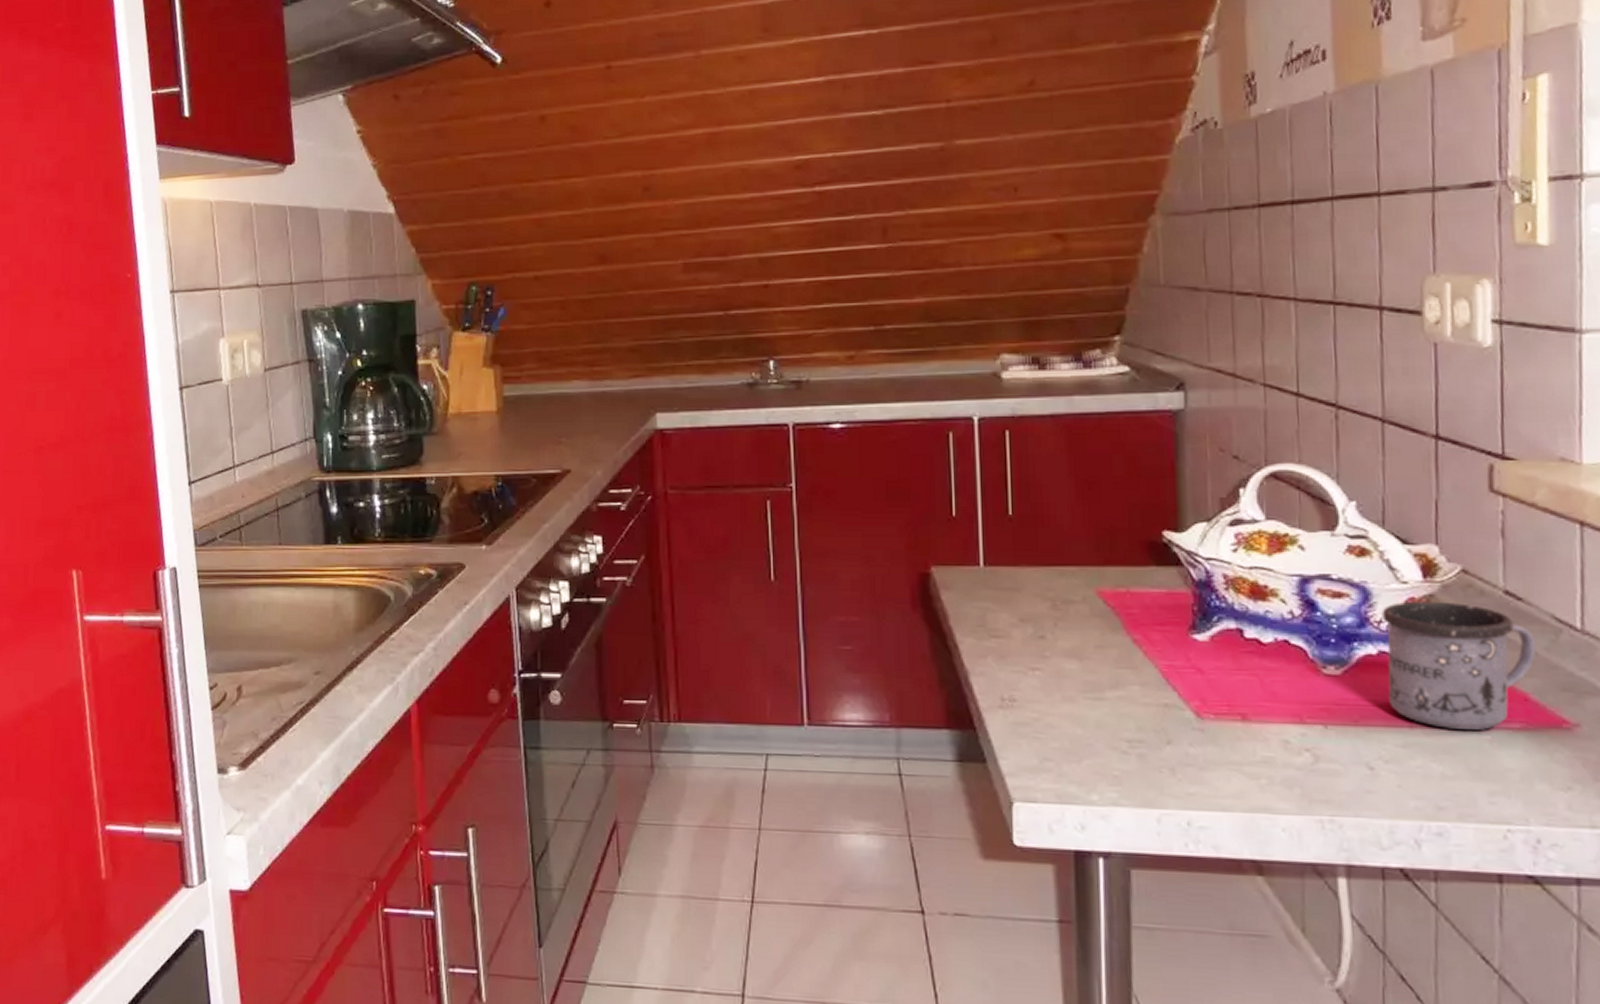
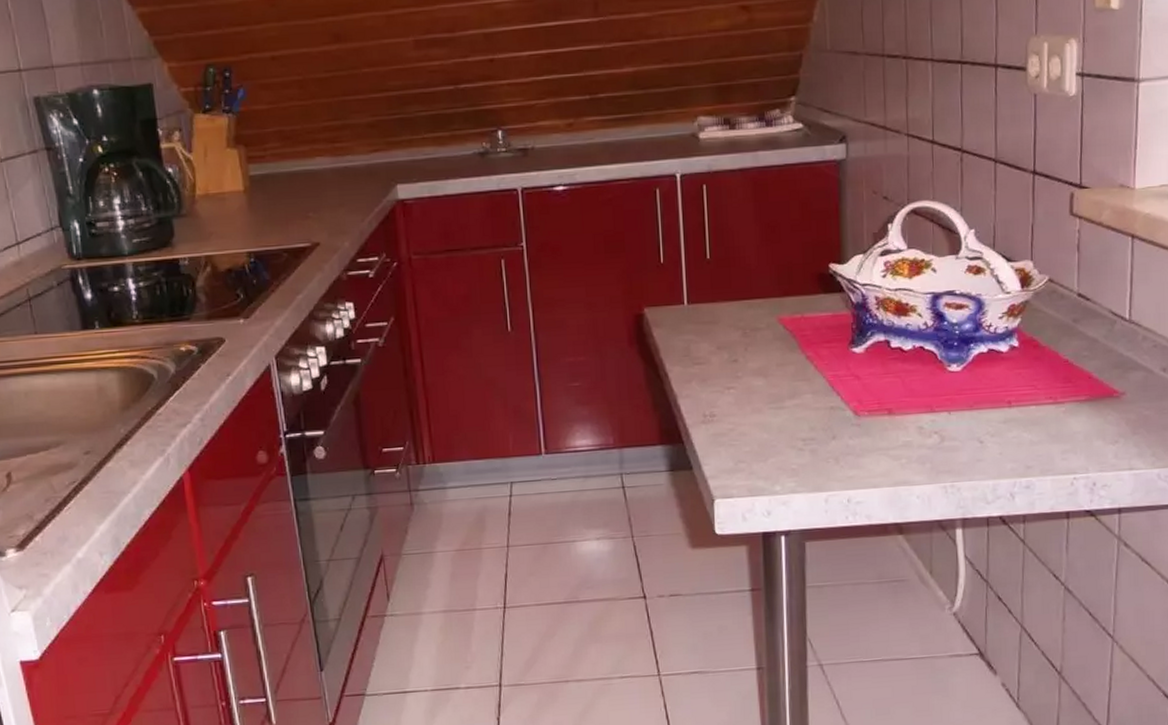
mug: present [1381,601,1537,730] -> none [991,306,1098,406]

